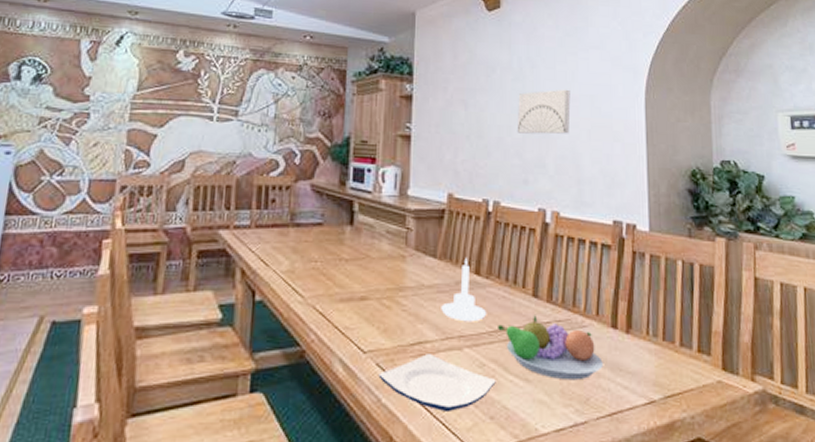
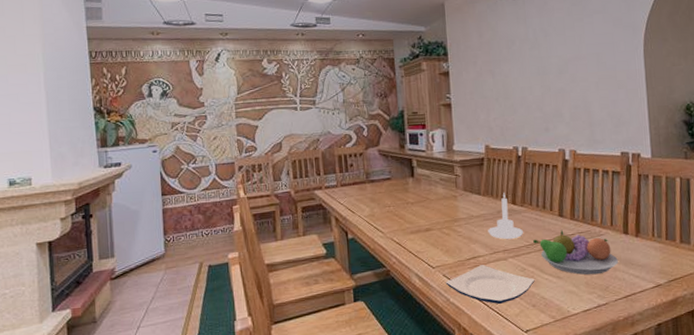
wall art: present [517,89,571,135] -> none [535,50,581,92]

